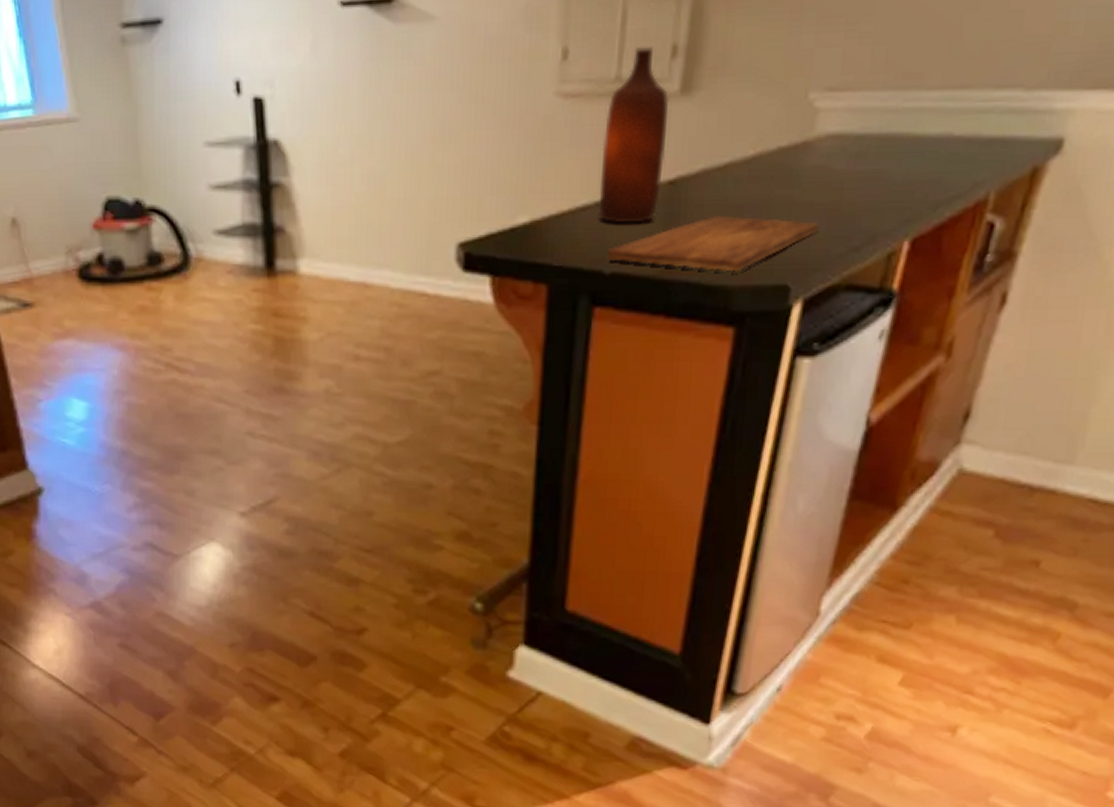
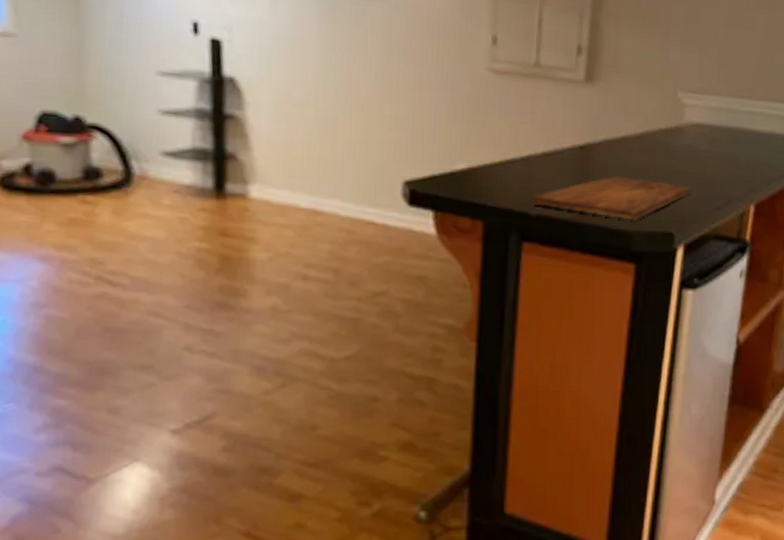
bottle: present [598,47,670,224] -> none [524,43,577,177]

